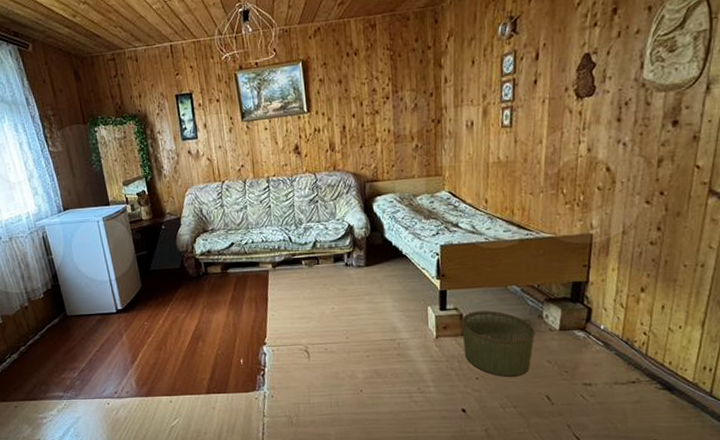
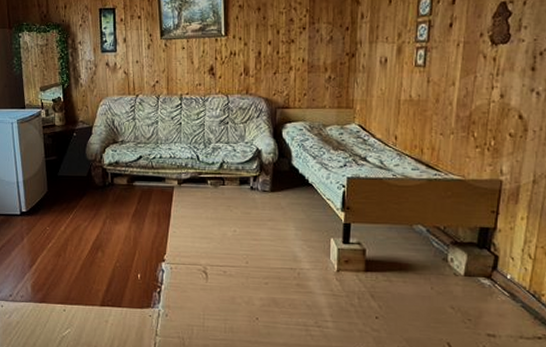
basket: present [461,310,535,377] -> none [364,248,439,320]

